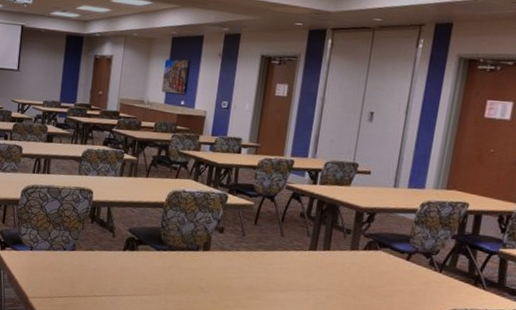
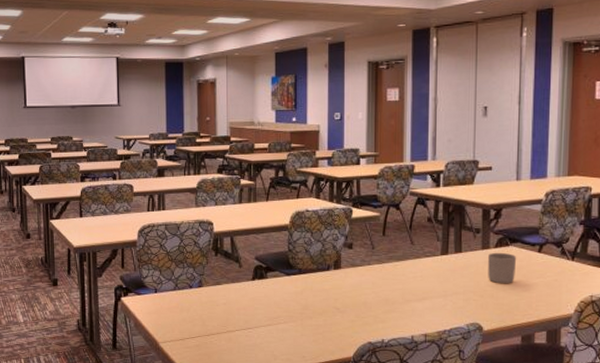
mug: none [353,254,385,287] -> present [488,252,517,284]

